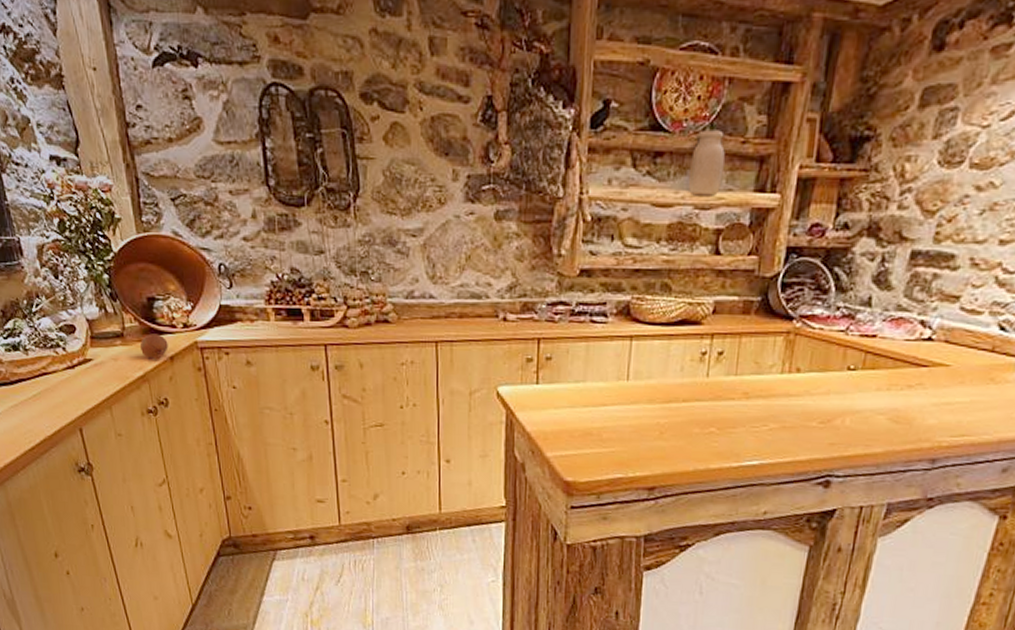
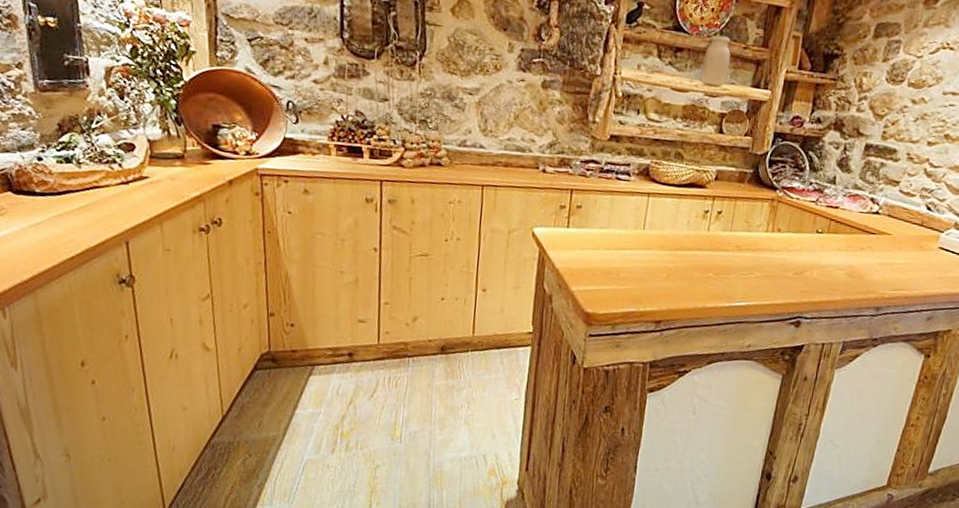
onion: present [139,333,168,362] -> none [199,157,229,184]

